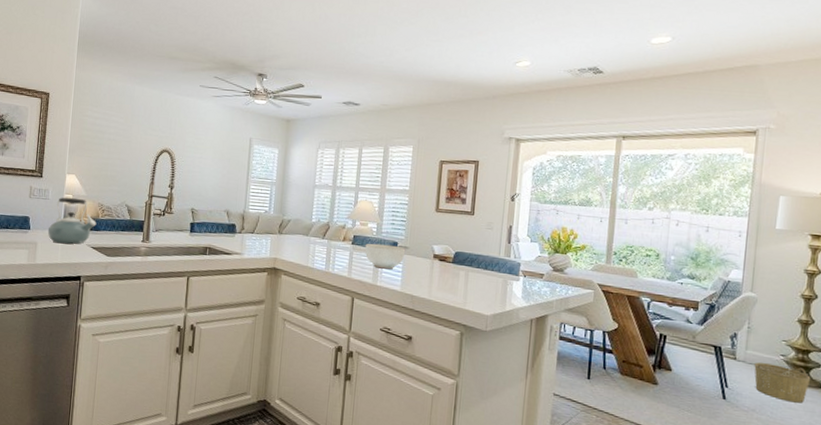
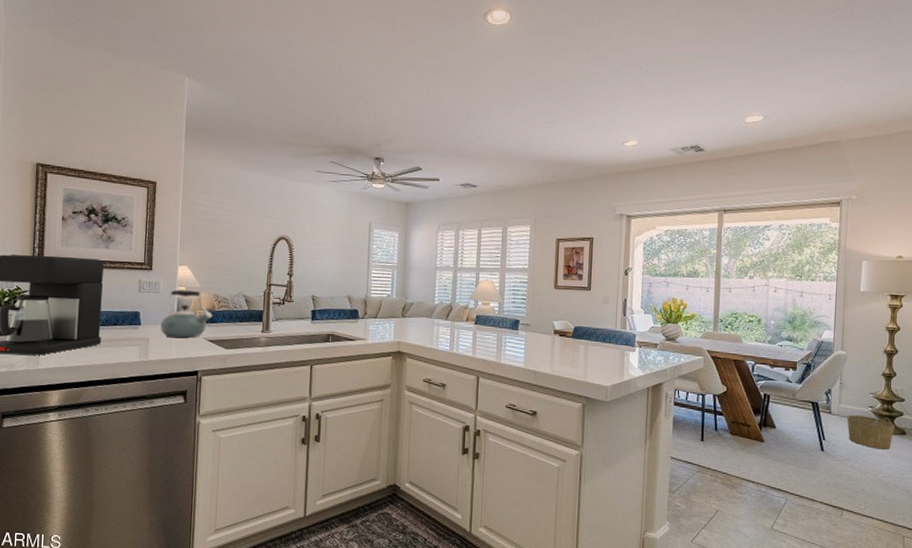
bowl: present [365,243,406,270] -> none [488,322,527,347]

